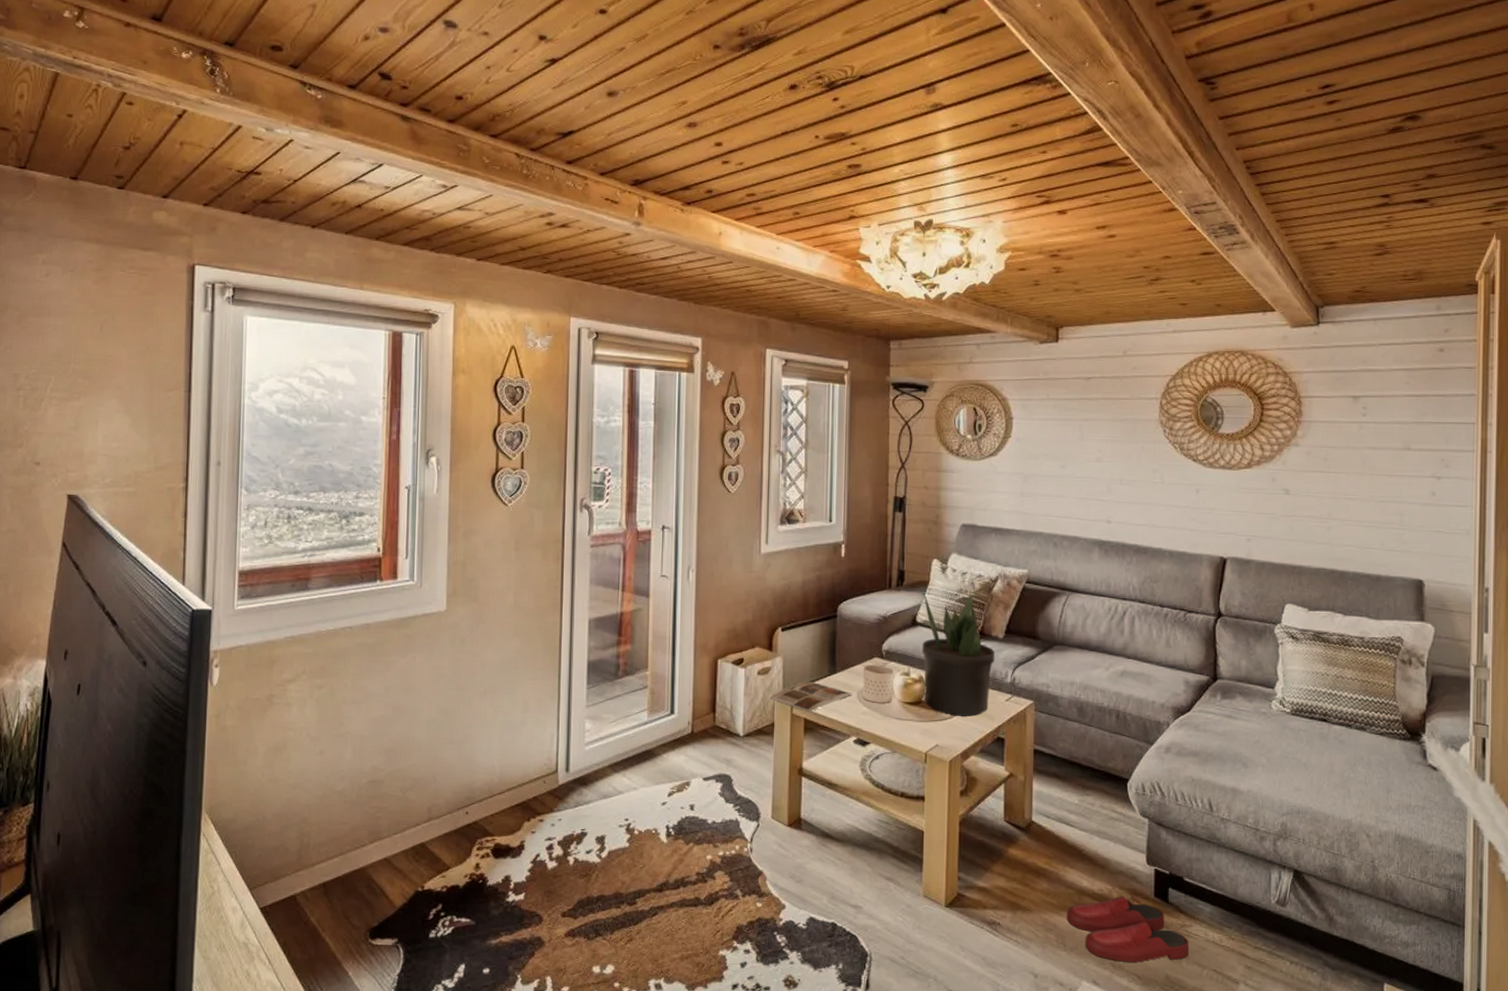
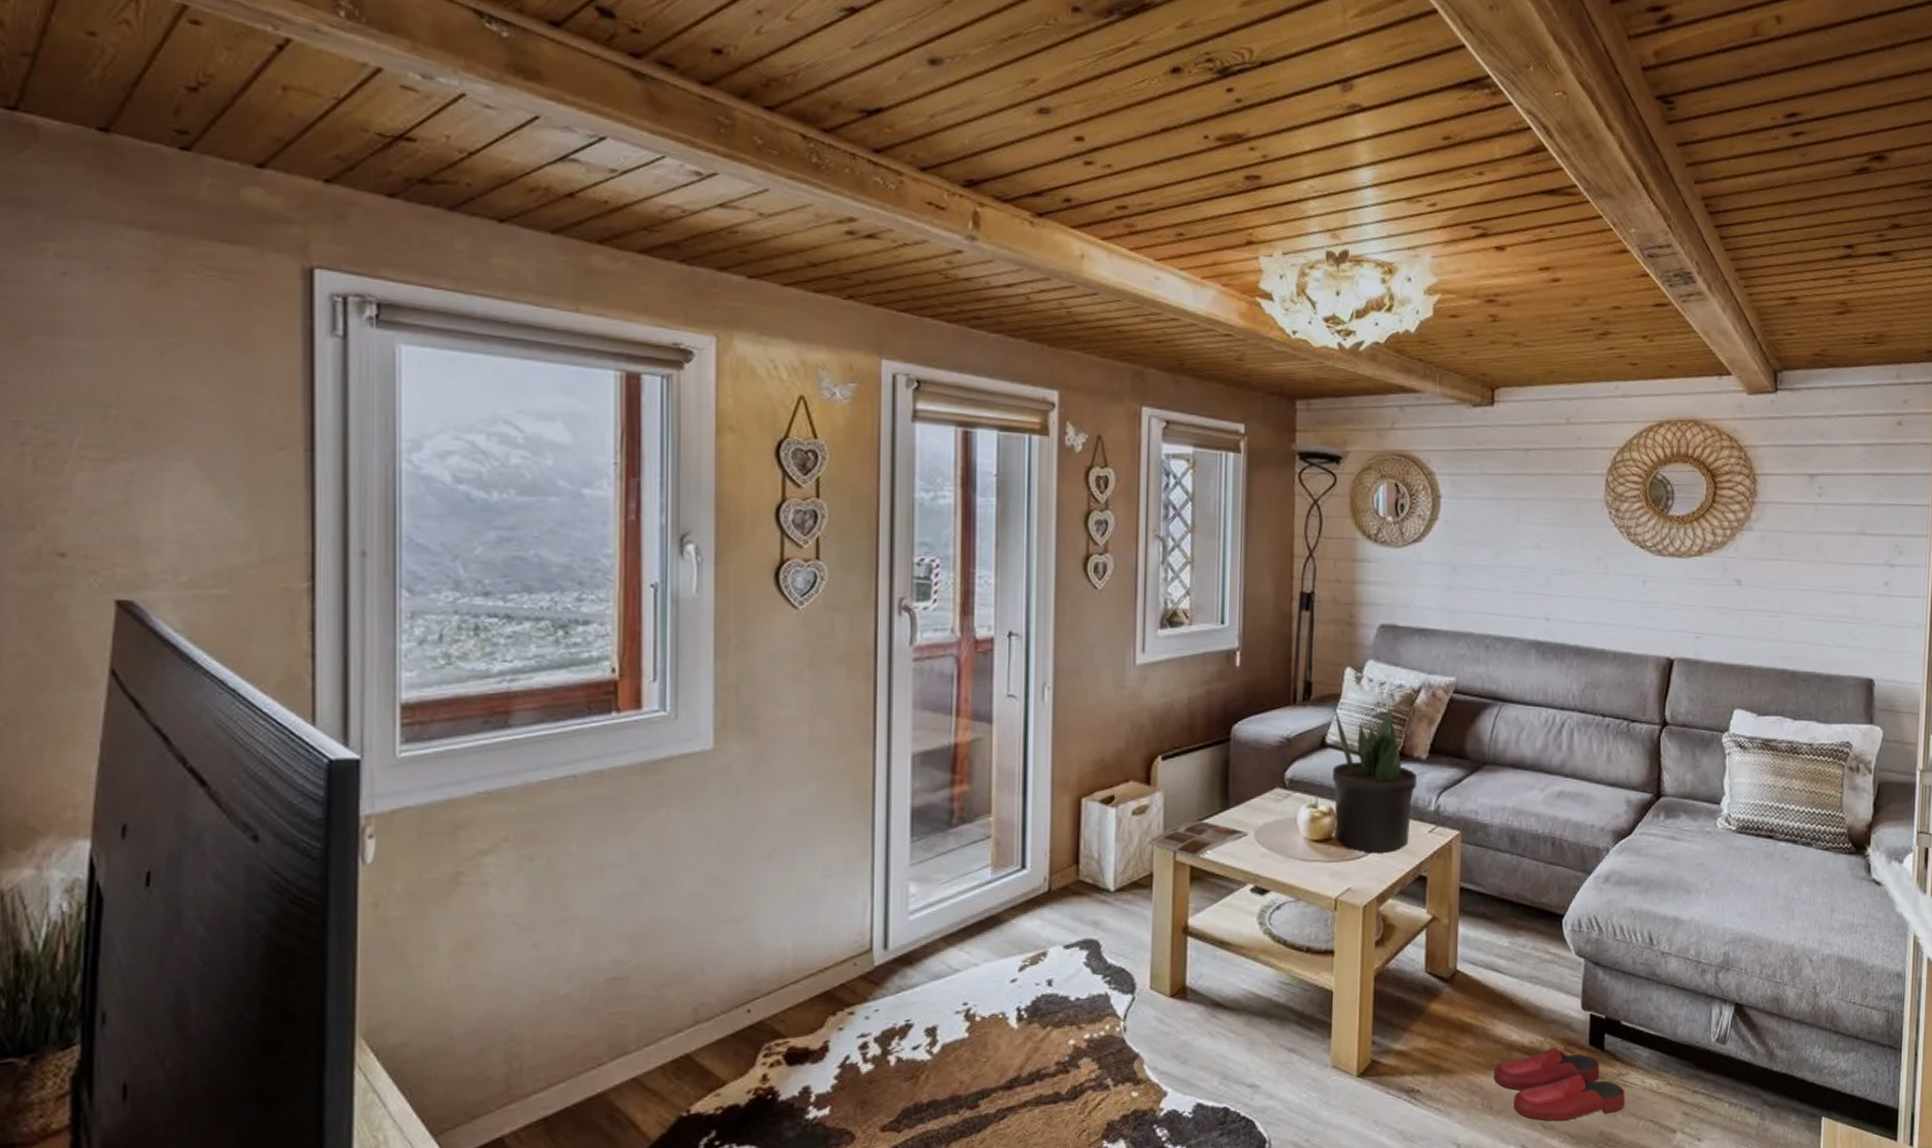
mug: present [862,664,894,703] -> none [1260,796,1299,843]

